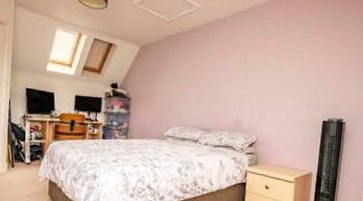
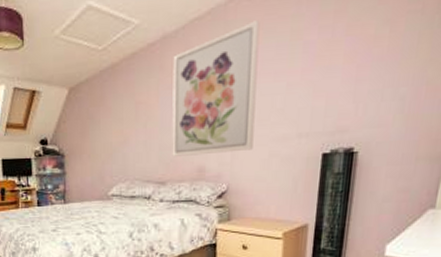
wall art: none [217,21,284,112] -> present [172,20,260,156]

